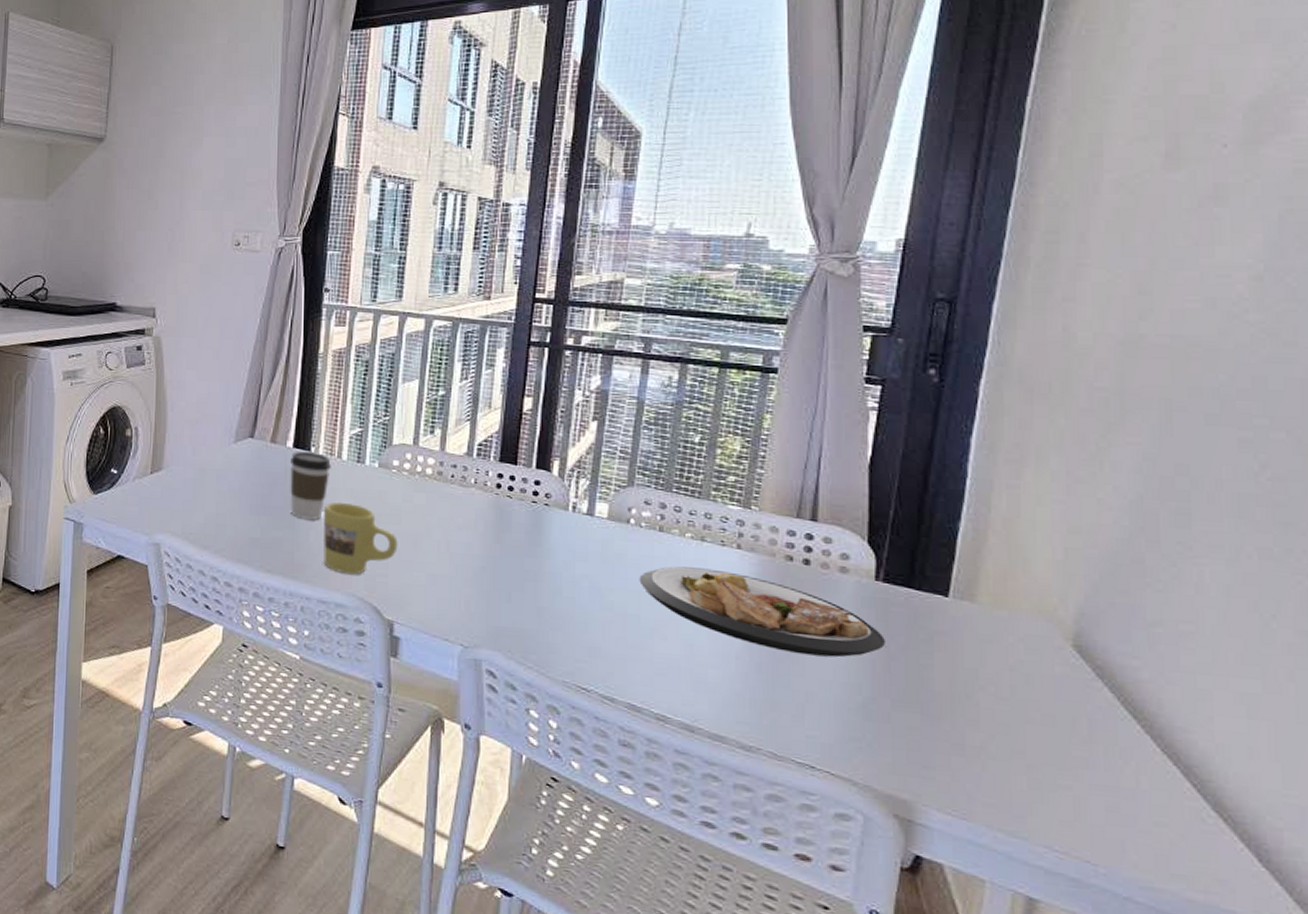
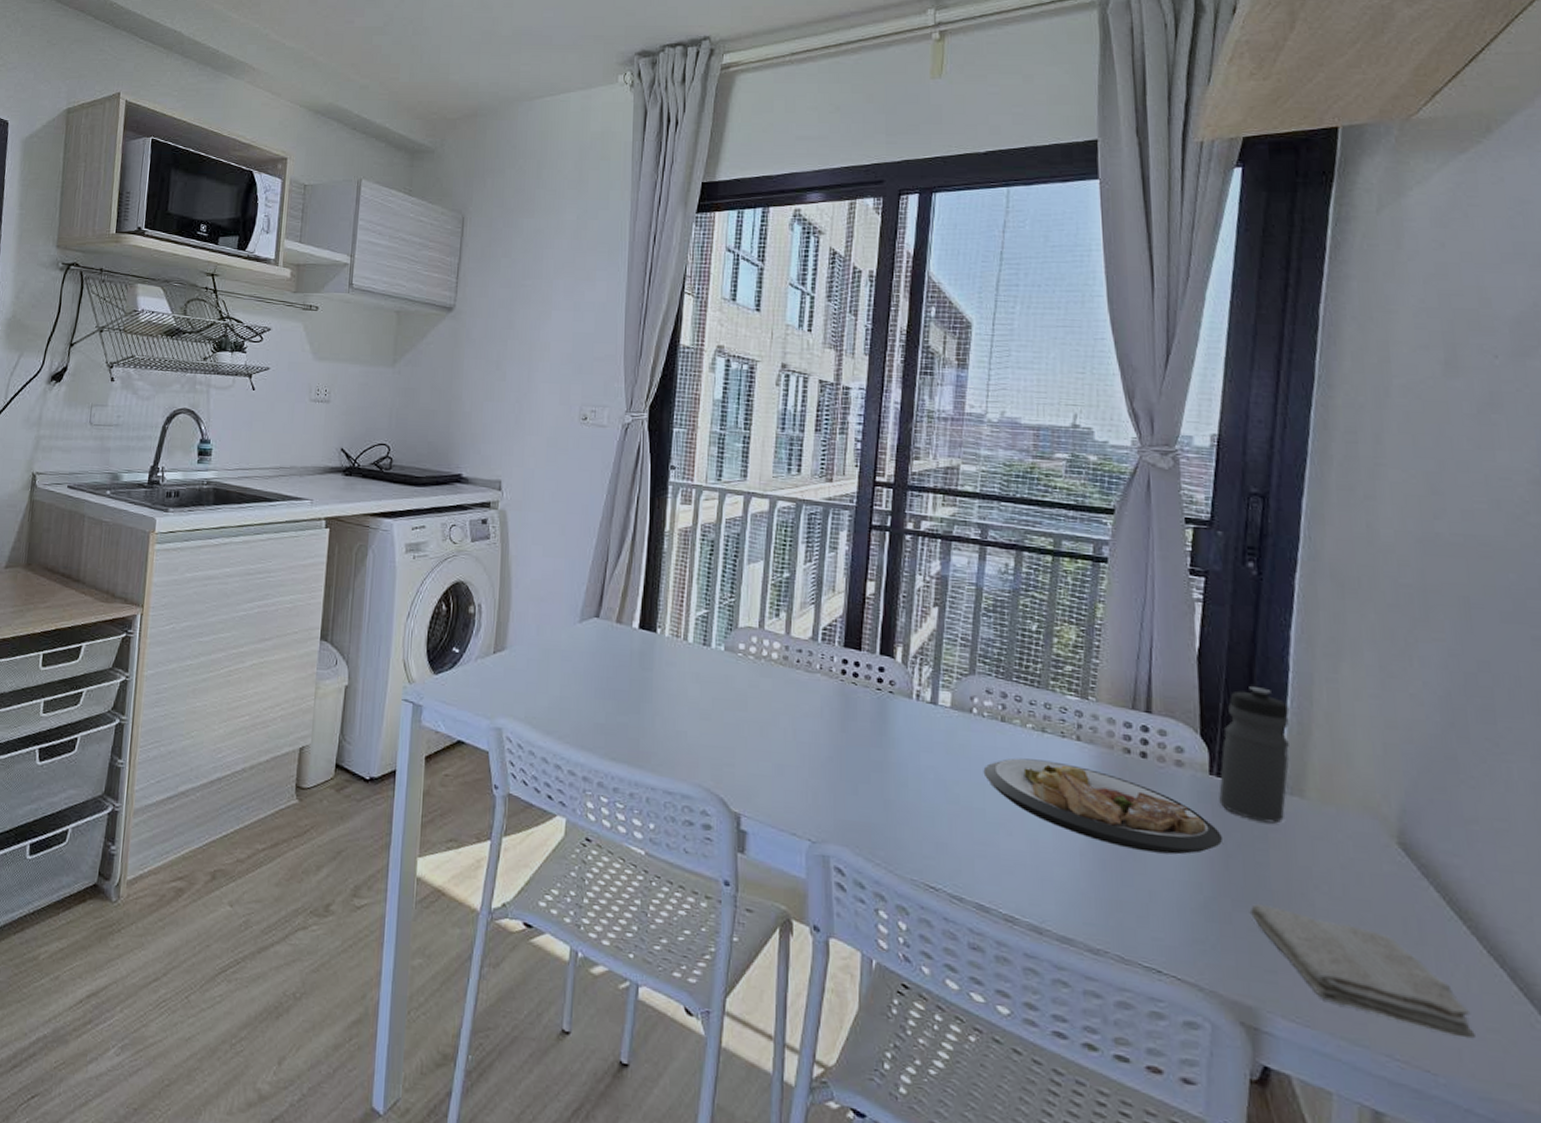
coffee cup: present [290,451,331,520] -> none [635,633,677,705]
mug: present [322,502,398,575] -> none [668,686,744,764]
water bottle: none [884,494,965,627] -> present [1219,687,1290,824]
washcloth: none [909,703,1141,832] -> present [1249,903,1475,1039]

